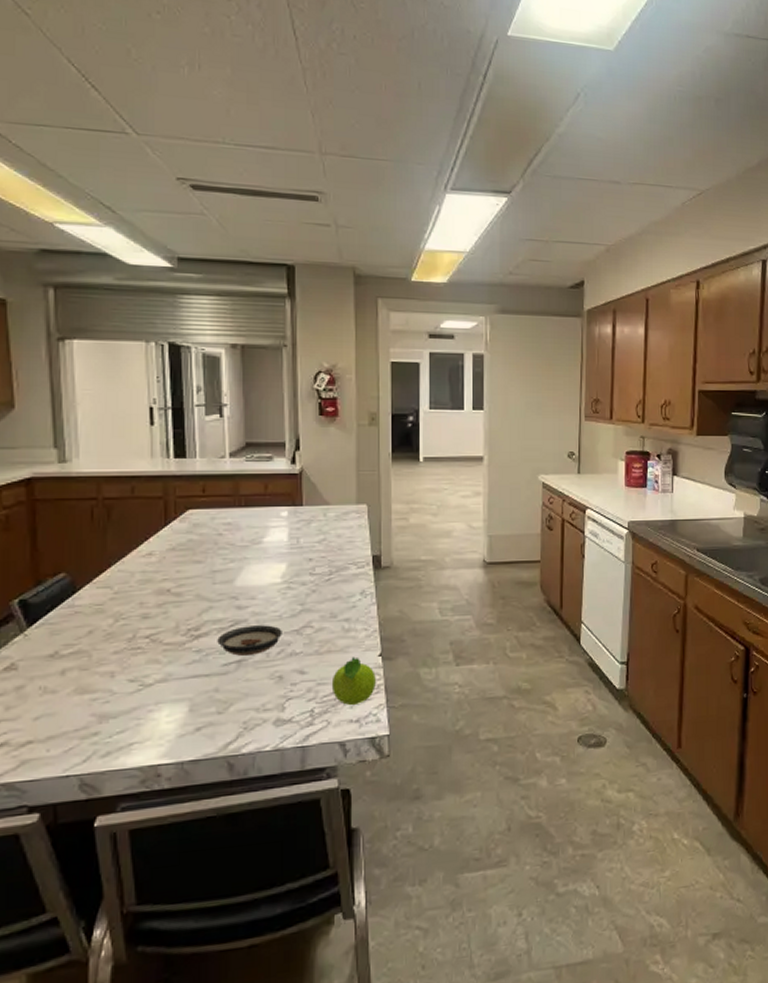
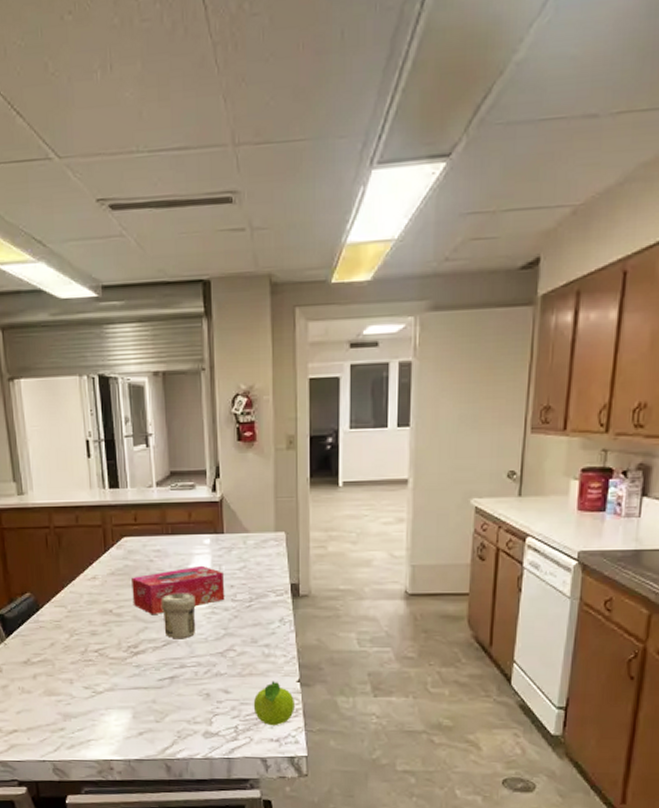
tissue box: none [196,538,303,592] -> present [132,565,225,614]
saucer: present [217,625,282,656] -> none [153,646,208,673]
jar: none [231,568,270,617] -> present [162,593,196,638]

